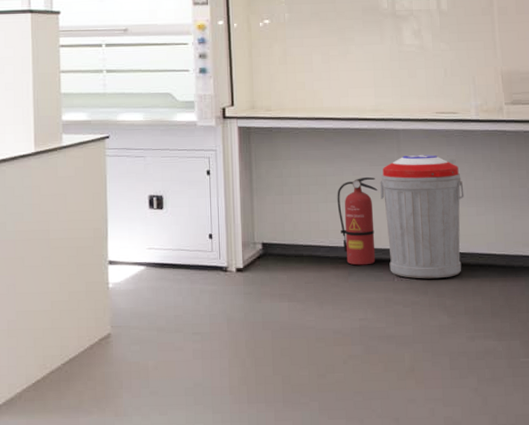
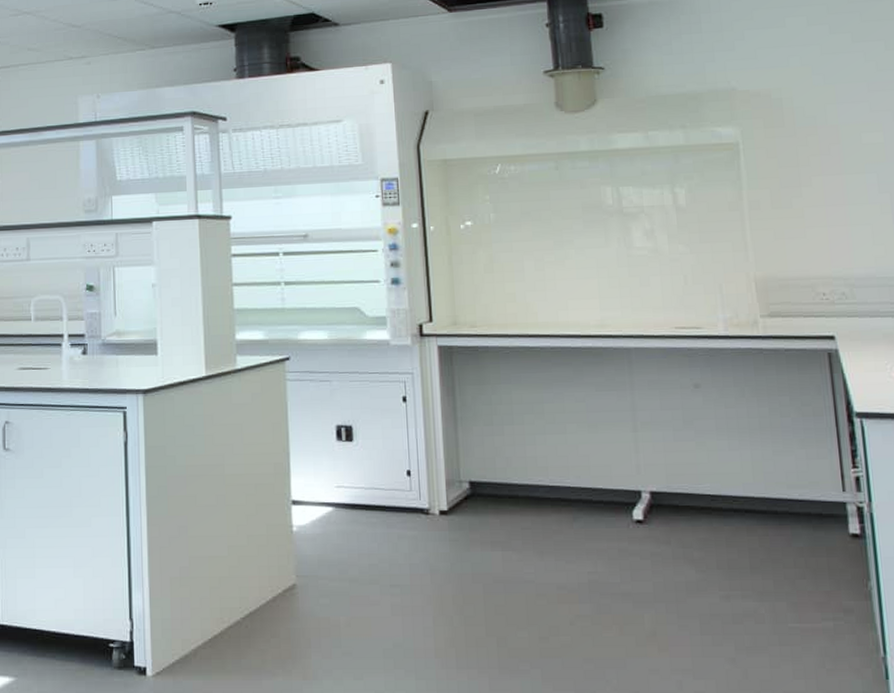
fire extinguisher: present [337,176,378,266] -> none [557,404,607,509]
trash can: present [380,155,464,279] -> none [608,378,713,526]

